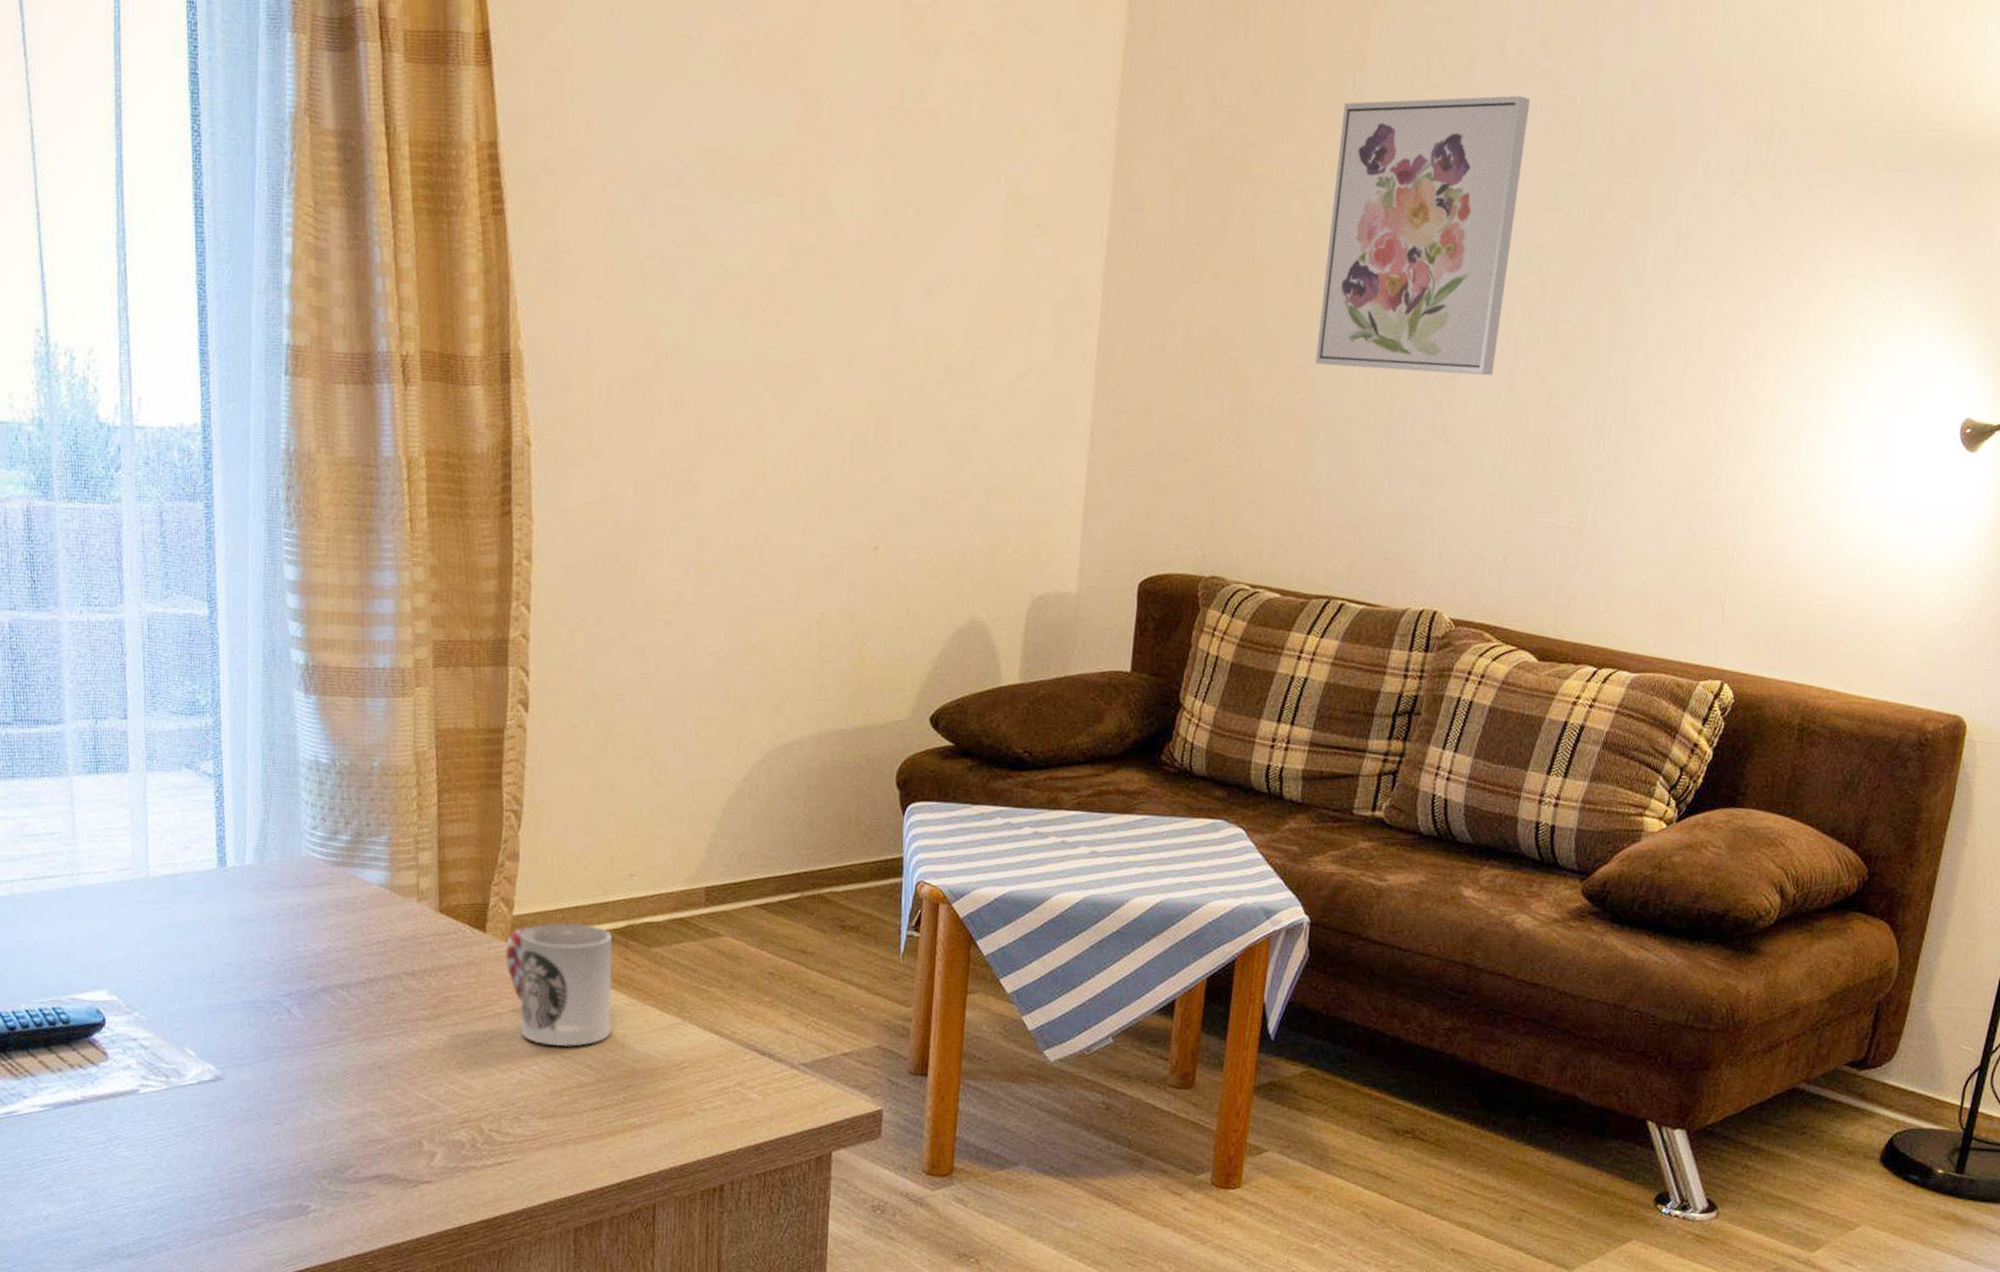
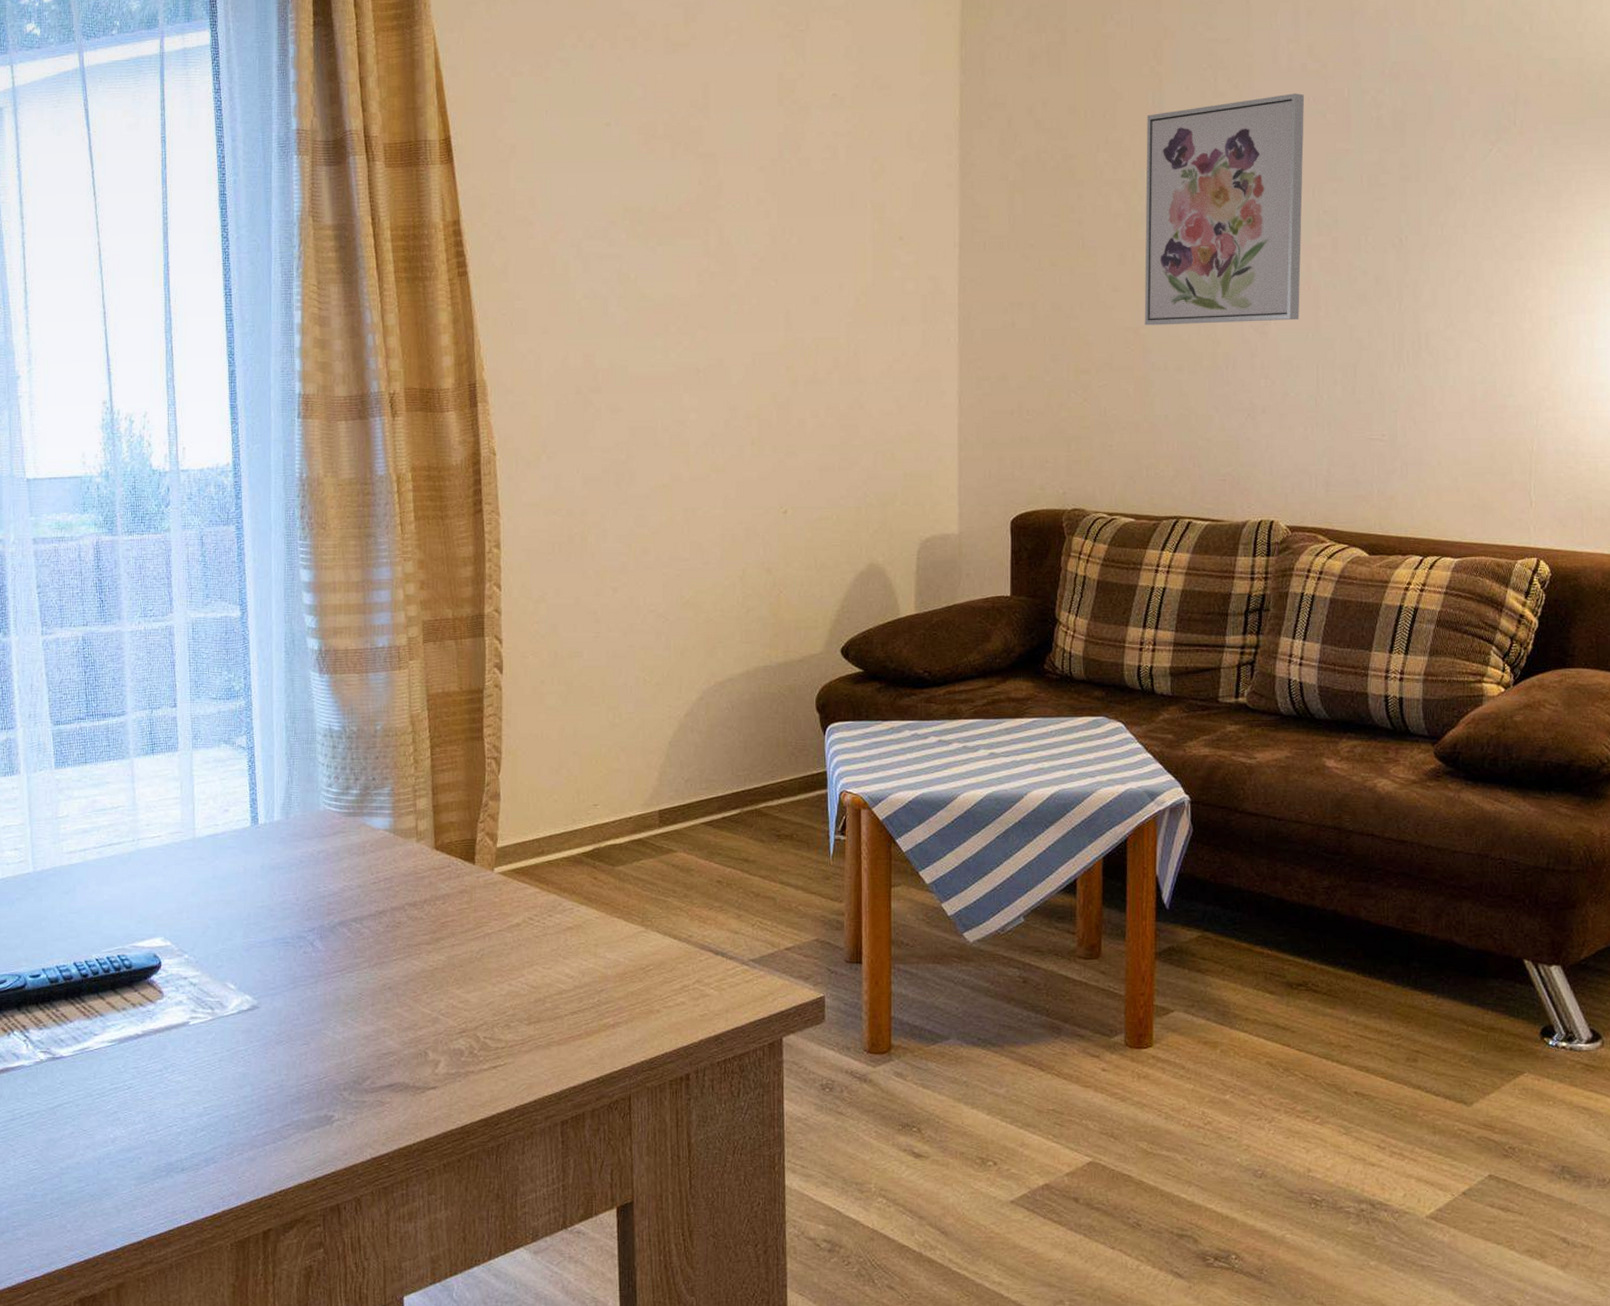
cup: present [505,923,613,1047] -> none [492,851,584,959]

